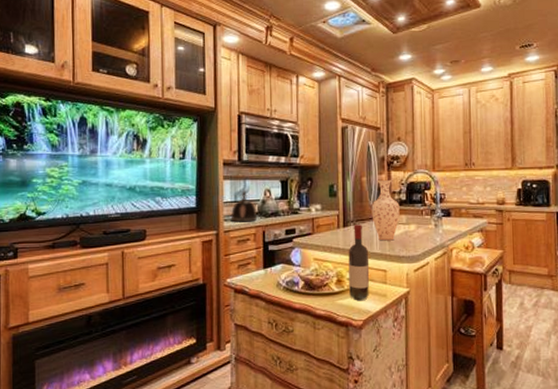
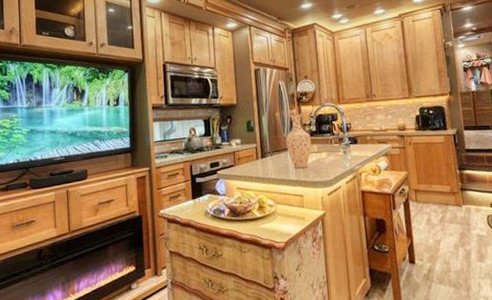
kettle: present [230,190,257,223] -> none [161,130,184,159]
wine bottle: present [348,224,370,300] -> none [267,155,289,224]

